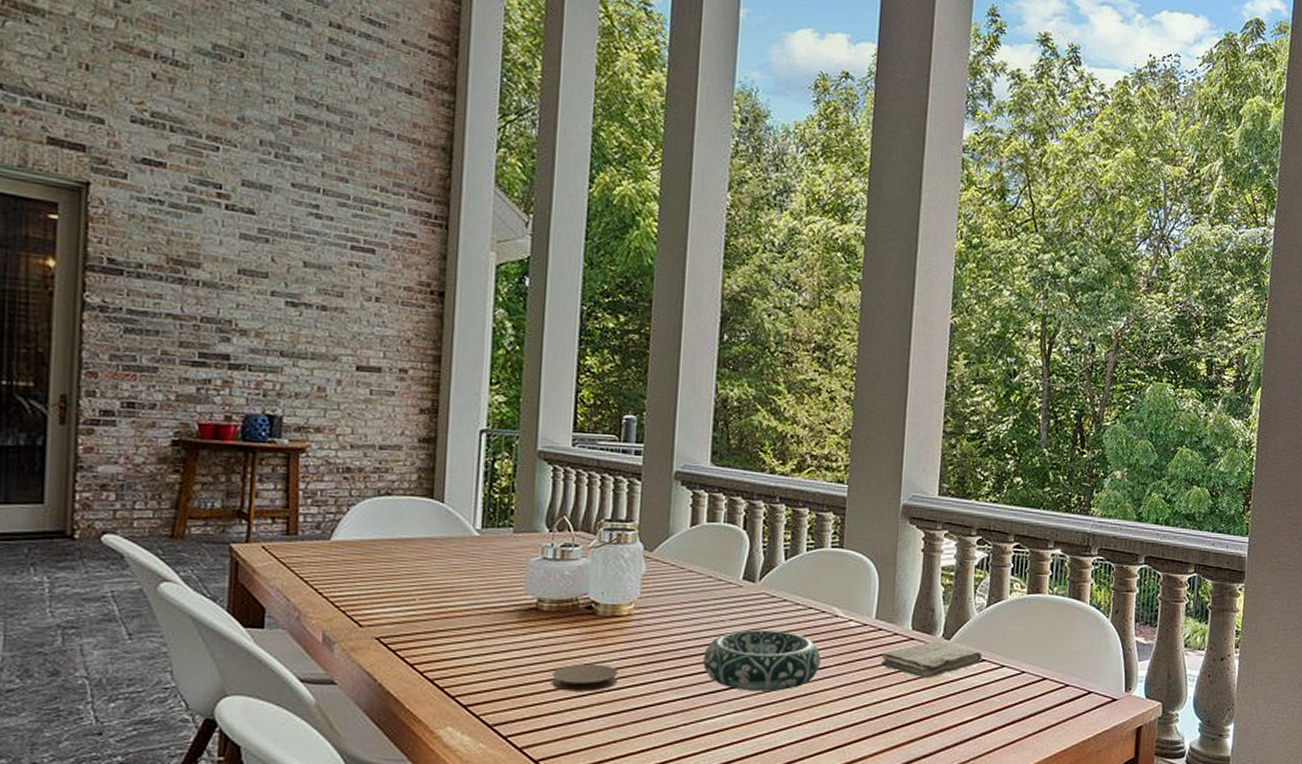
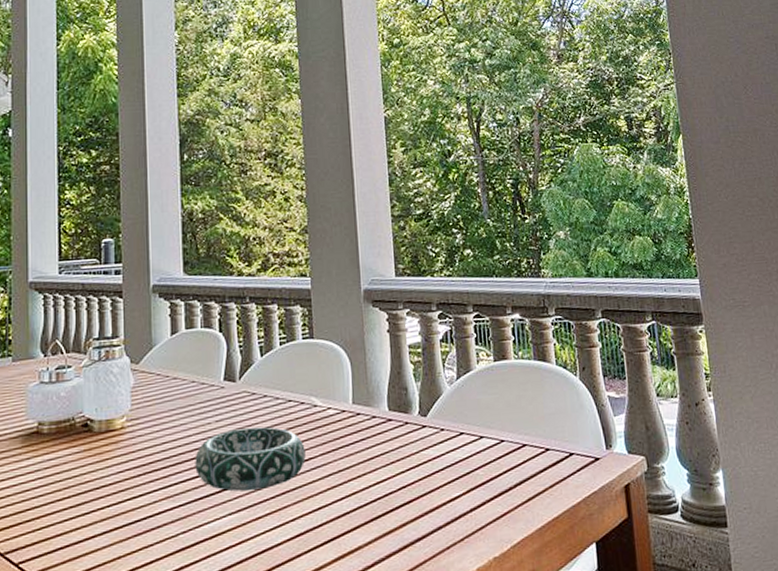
coaster: present [552,663,618,692] -> none [56,480,117,512]
washcloth: present [880,641,983,679] -> none [363,419,461,459]

